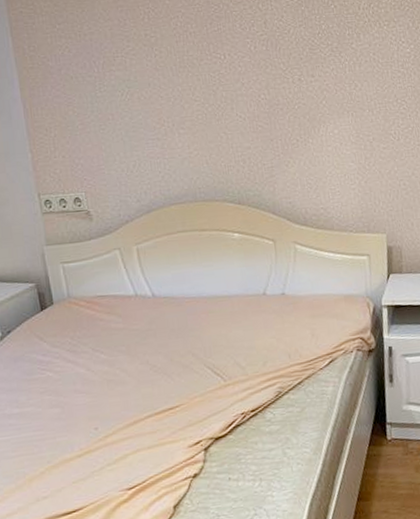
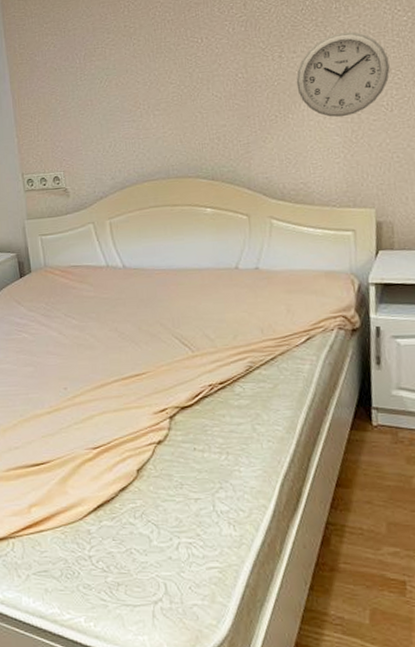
wall clock: none [315,59,397,144] -> present [296,32,390,117]

